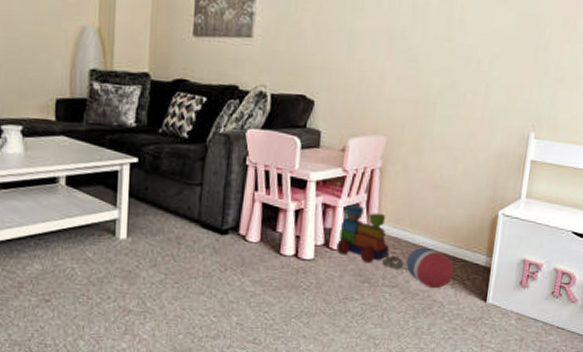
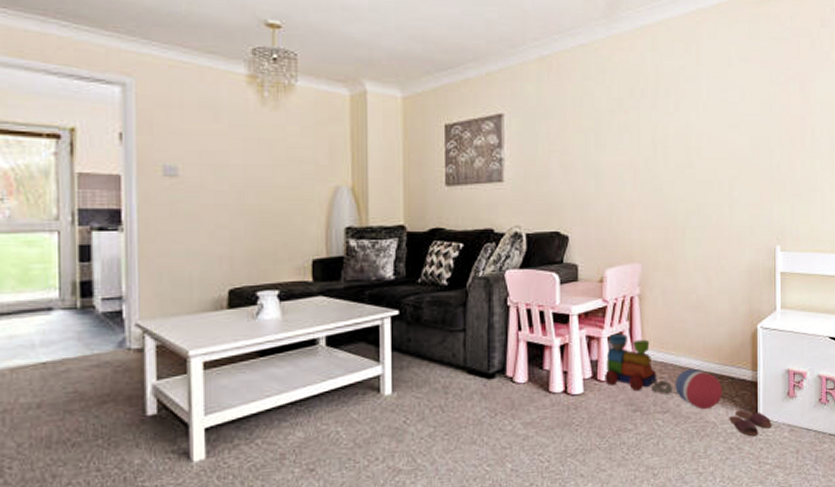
slippers: none [457,293,500,320] -> present [729,410,772,437]

